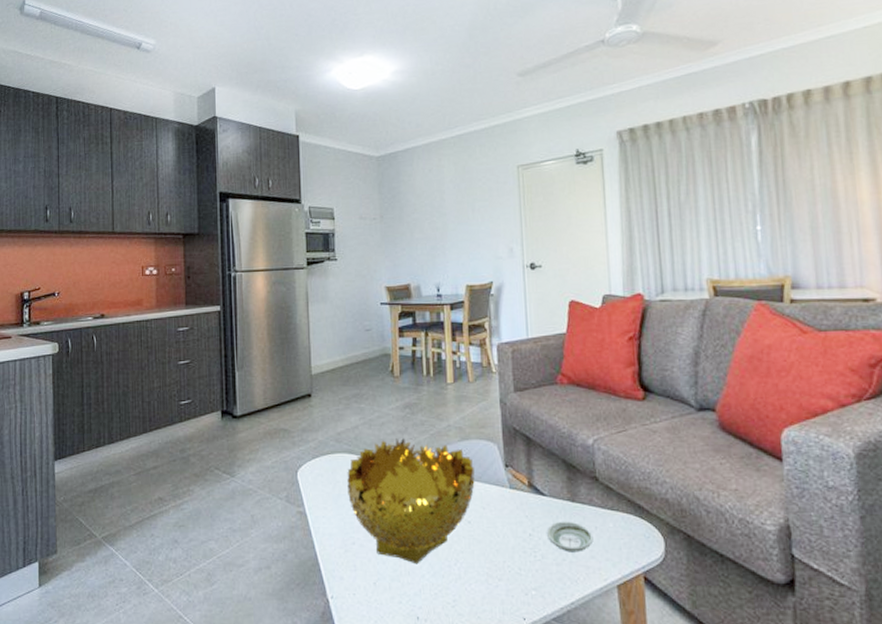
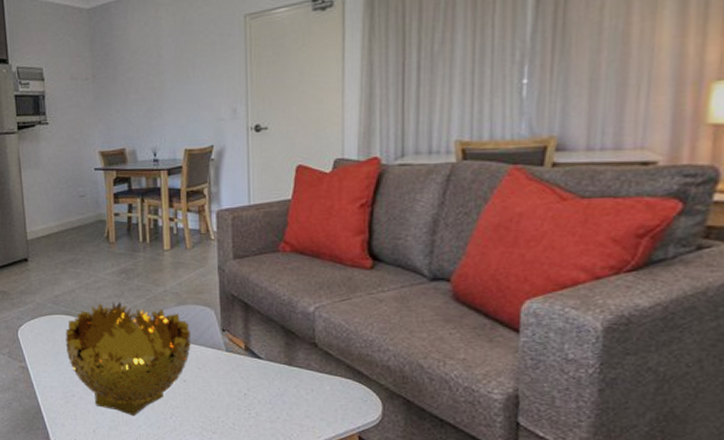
saucer: present [546,521,594,553] -> none [261,383,309,412]

